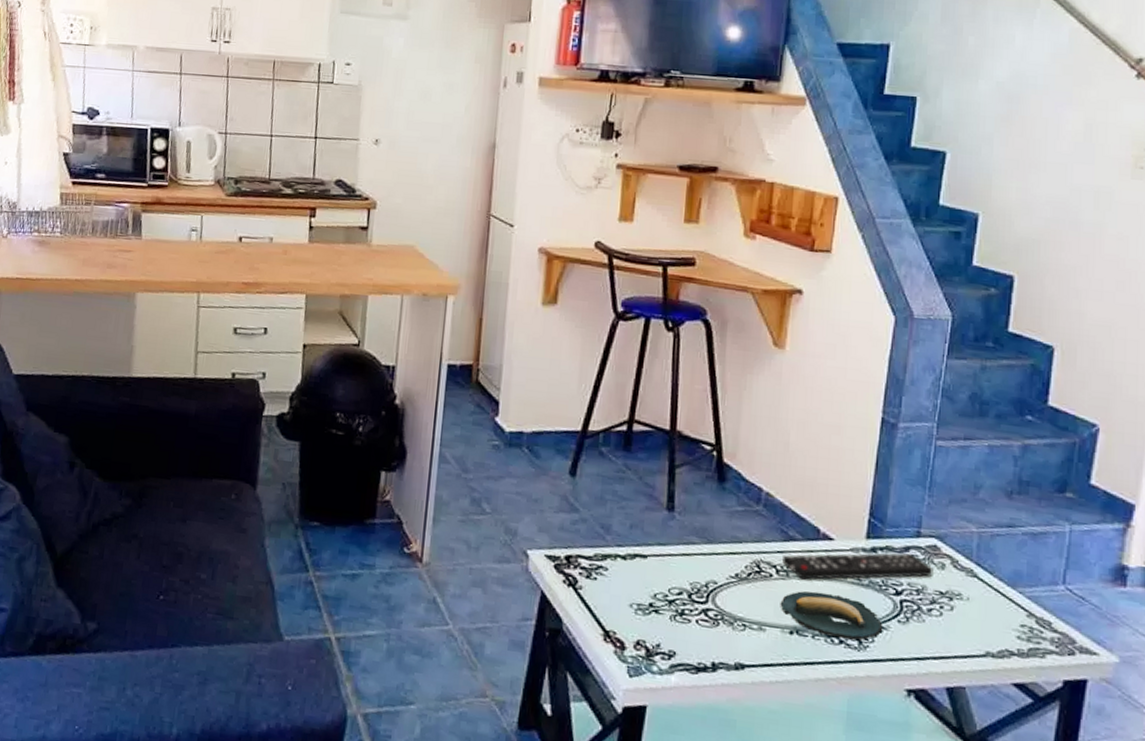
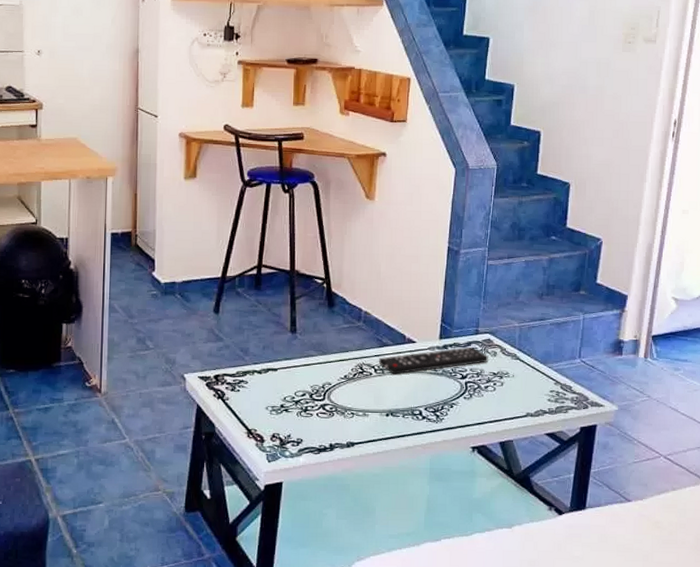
banana: present [780,591,883,640] -> none [378,382,454,415]

